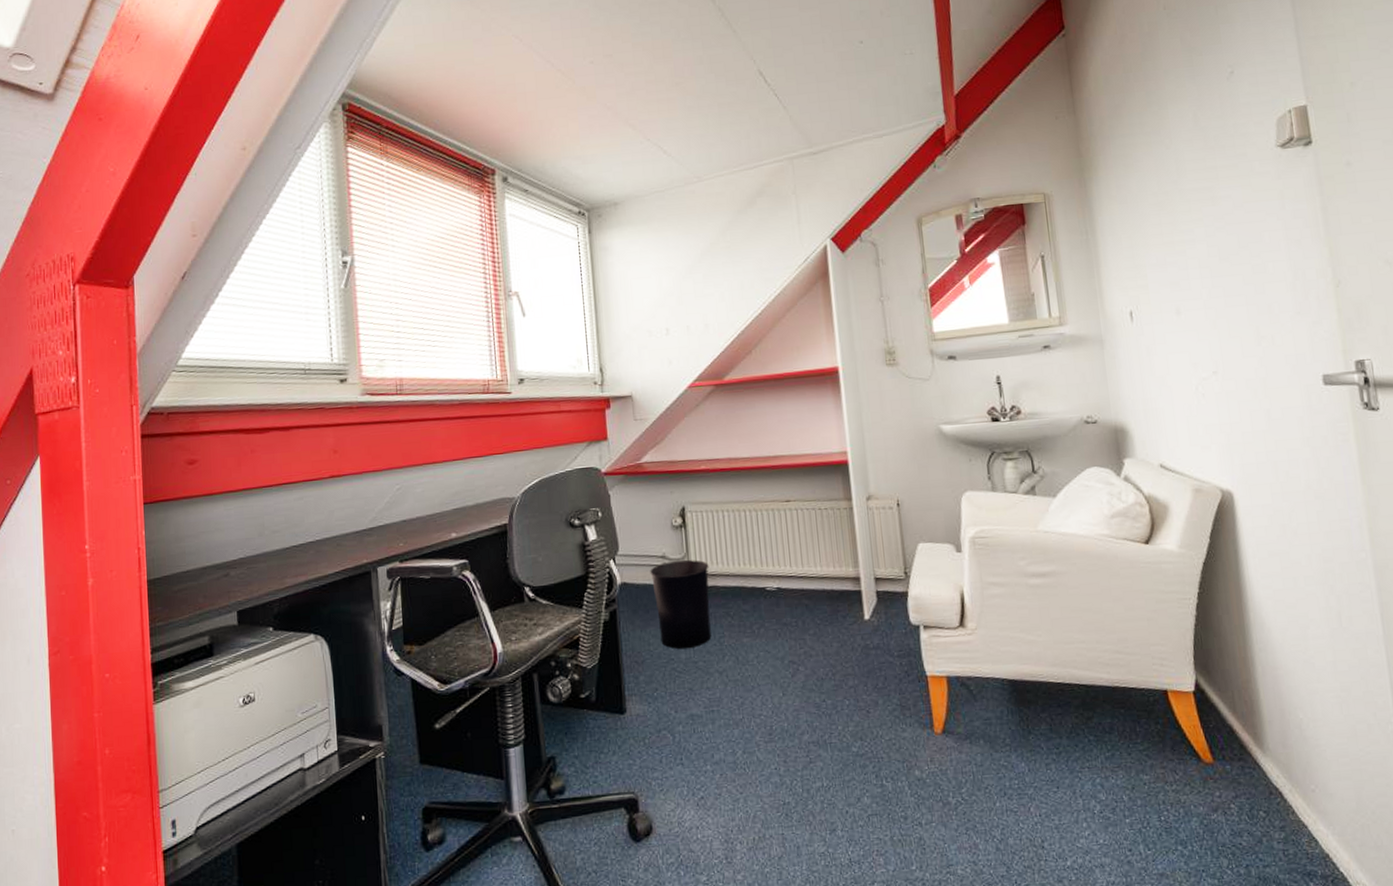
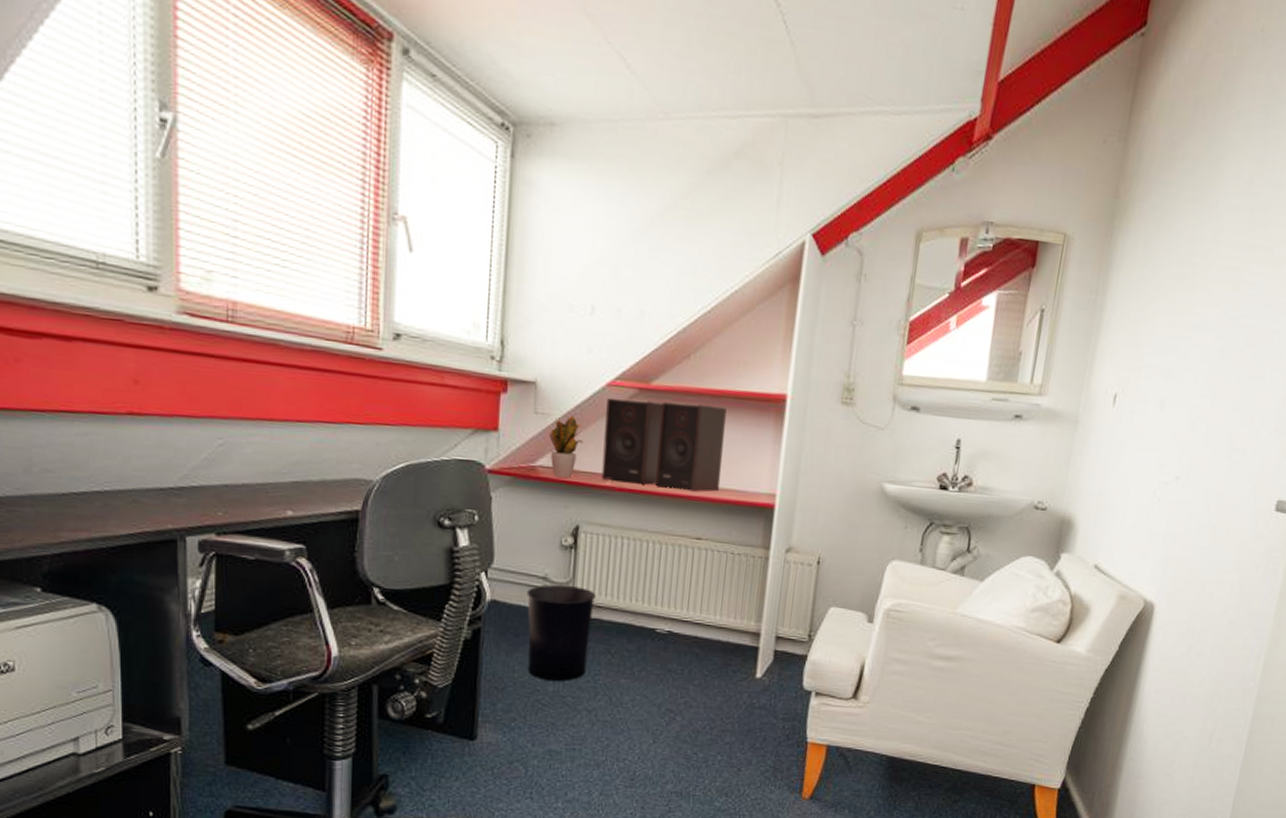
potted plant: none [648,417,677,469] -> present [549,416,584,478]
speaker: none [690,387,798,464] -> present [601,399,727,493]

